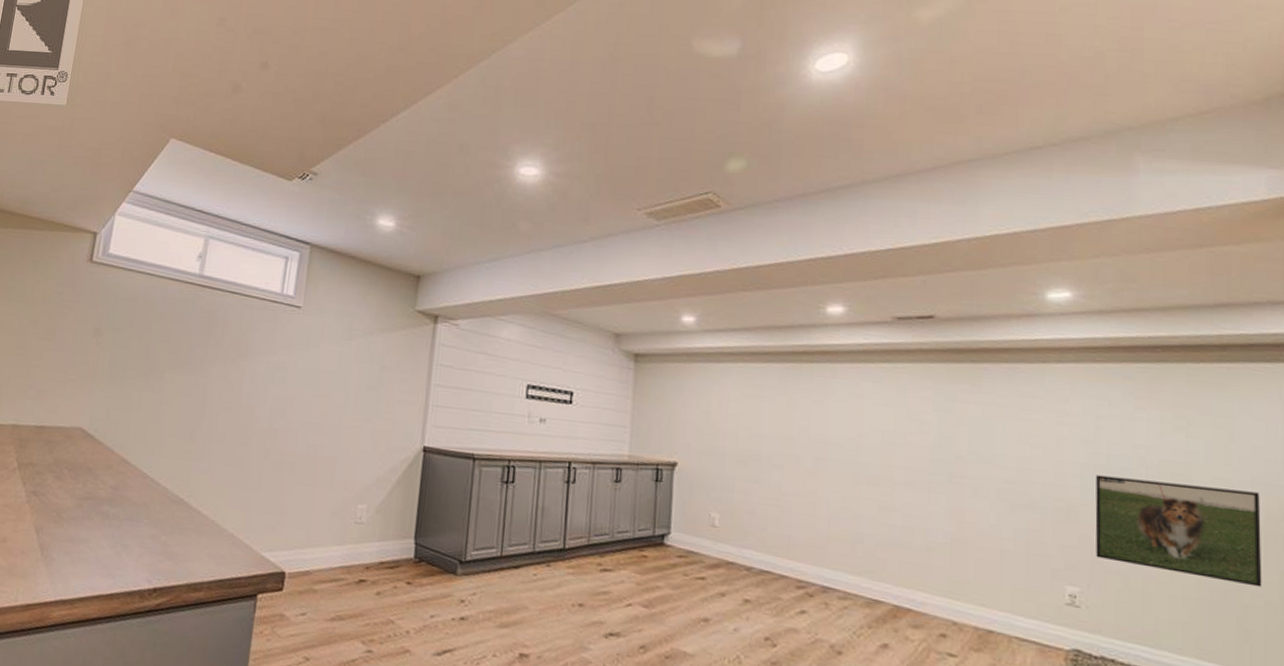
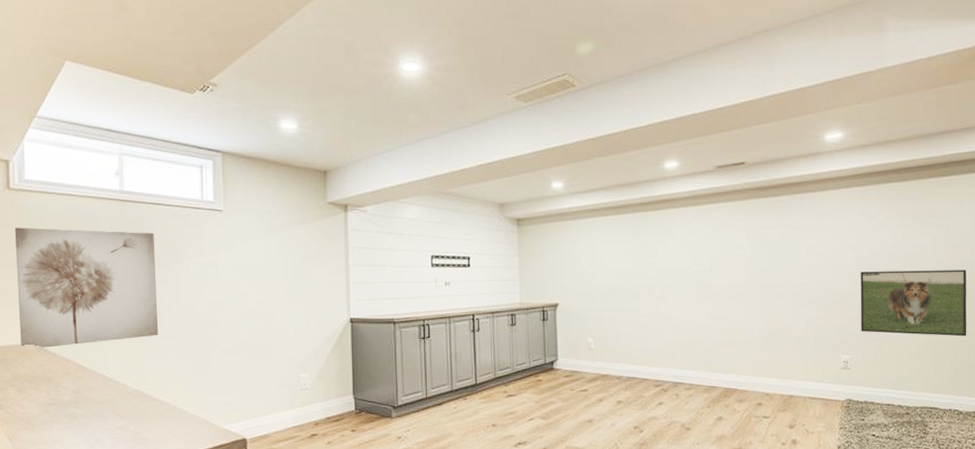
wall art: none [69,302,226,438] -> present [15,227,159,349]

